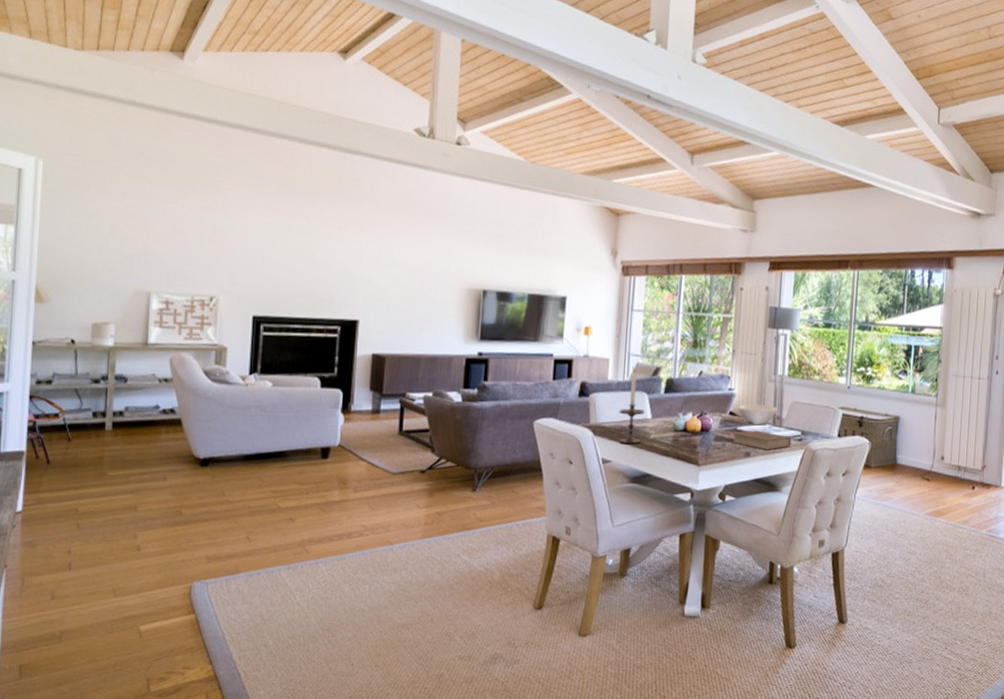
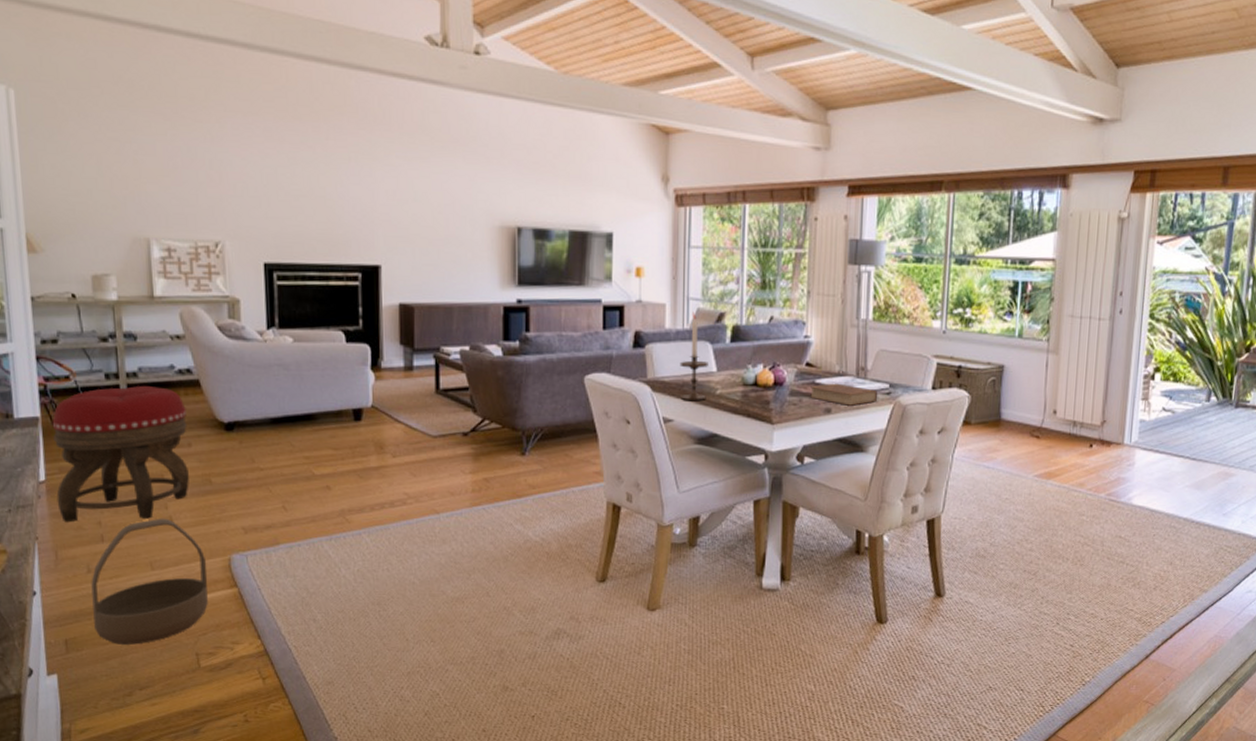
footstool: none [30,423,166,551] -> present [52,385,189,523]
basket: none [50,547,168,670] -> present [91,518,208,645]
bowl: present [738,404,777,426] -> none [815,354,861,378]

